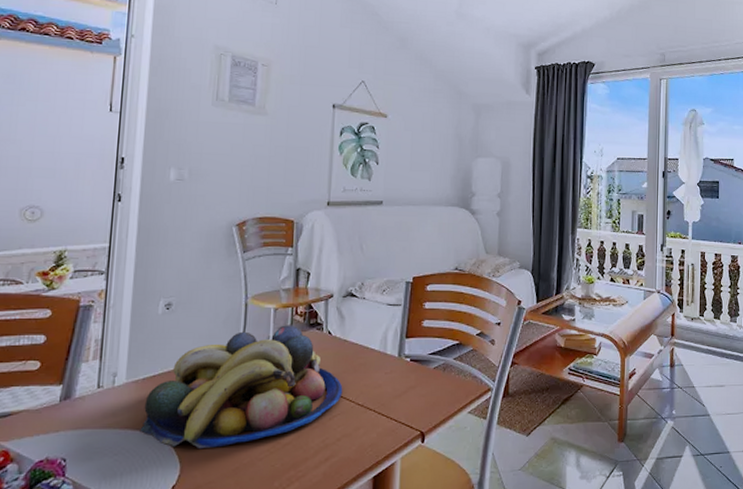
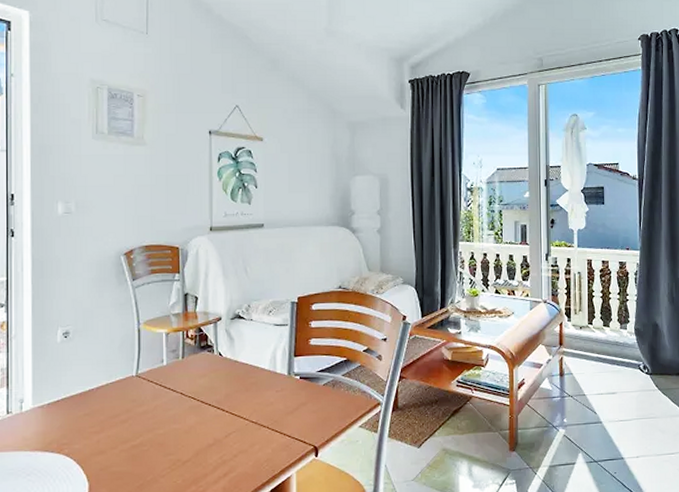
fruit bowl: present [139,325,343,449] -> none [49,348,237,468]

